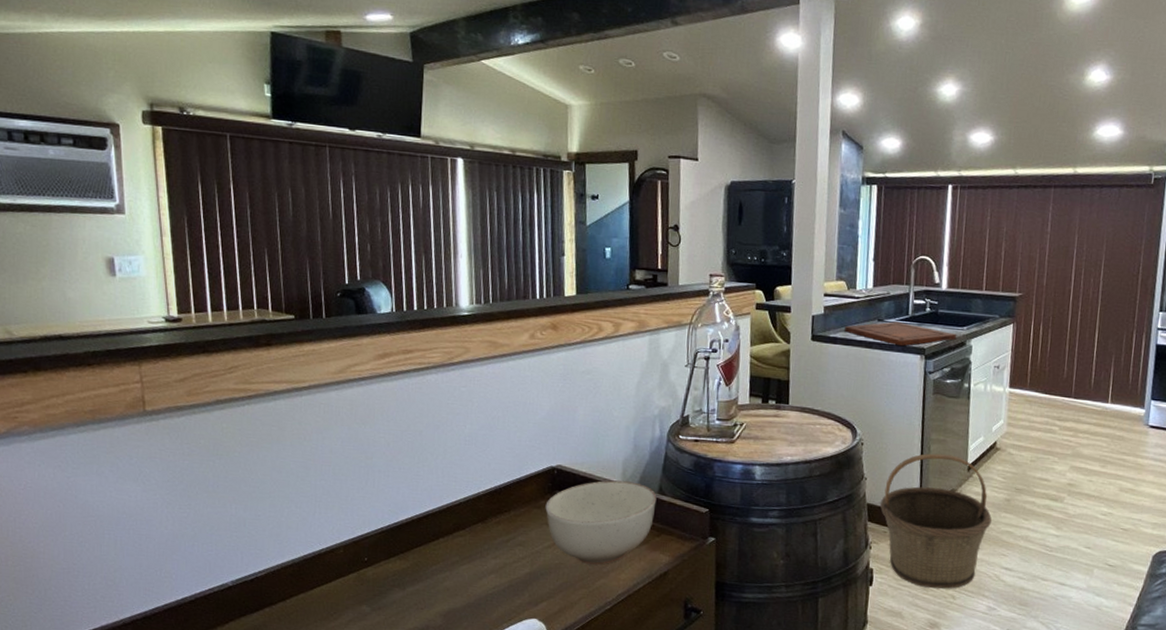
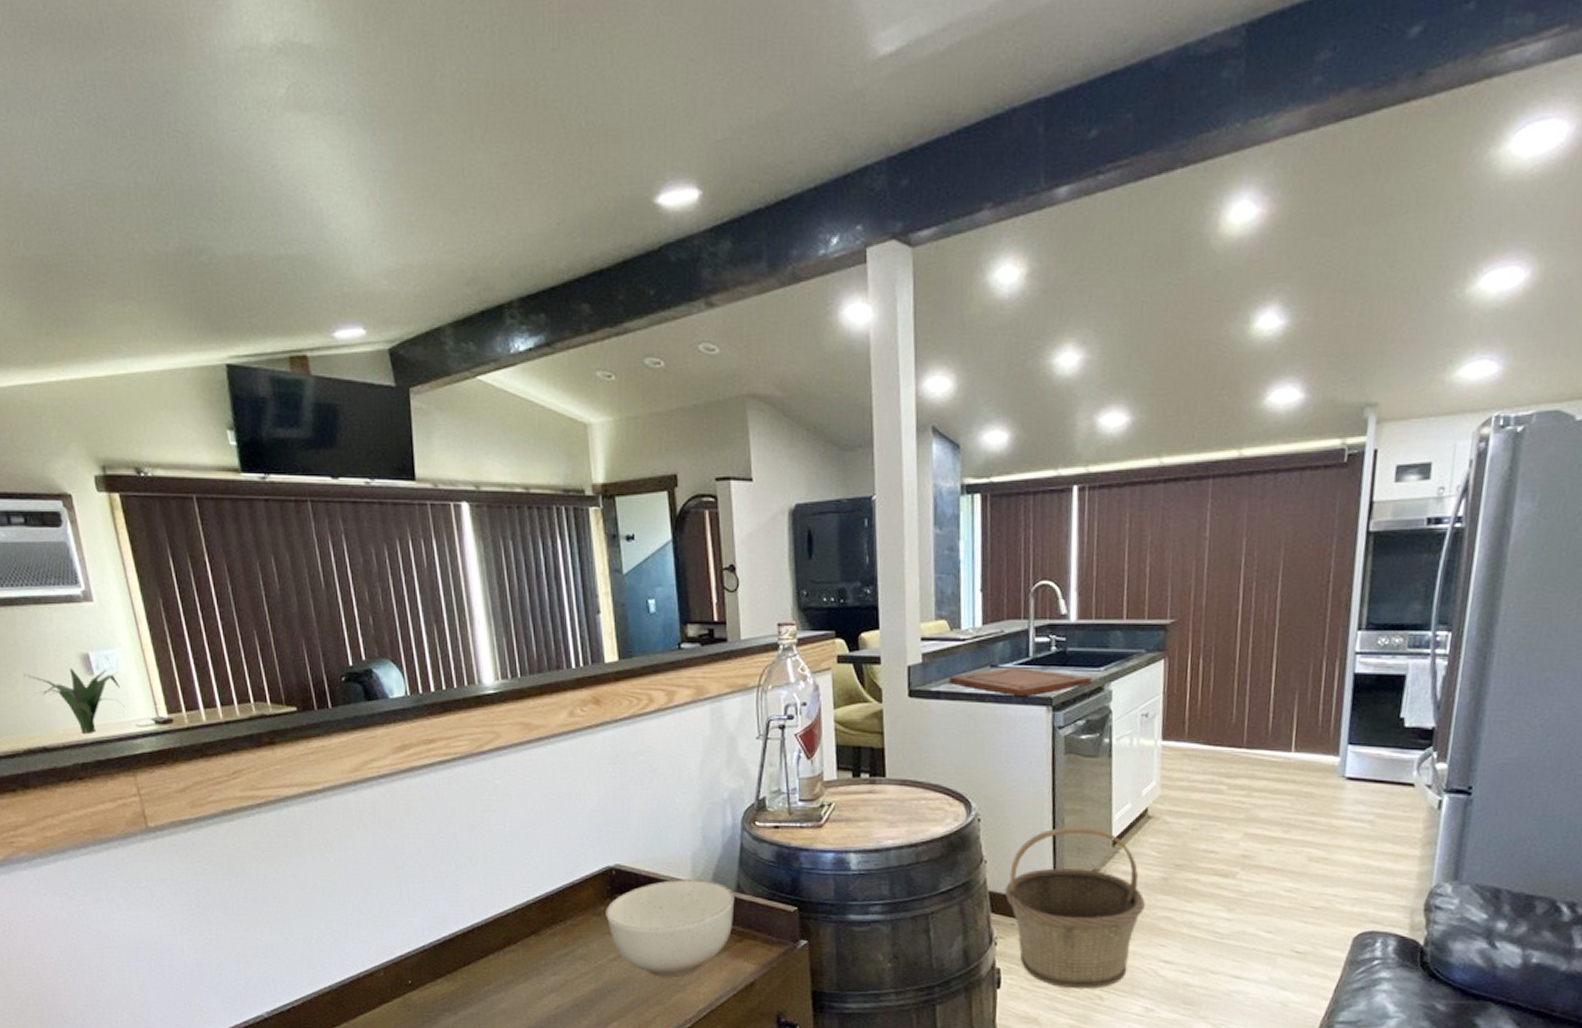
plant: none [52,269,140,327] -> present [24,668,125,735]

